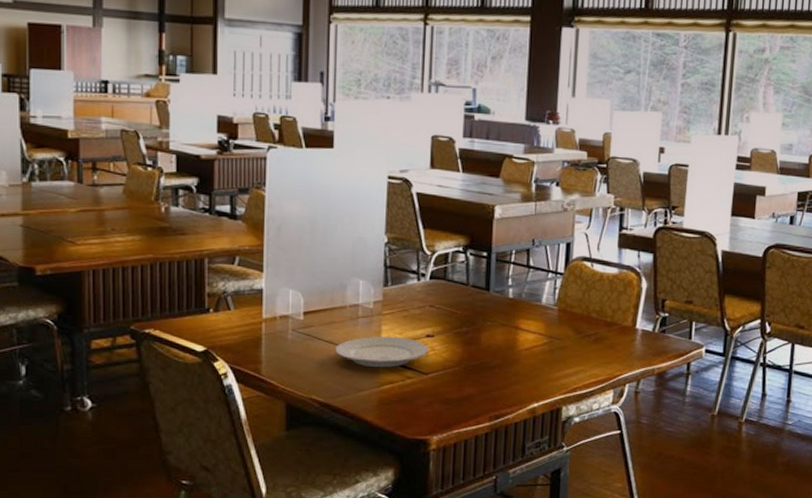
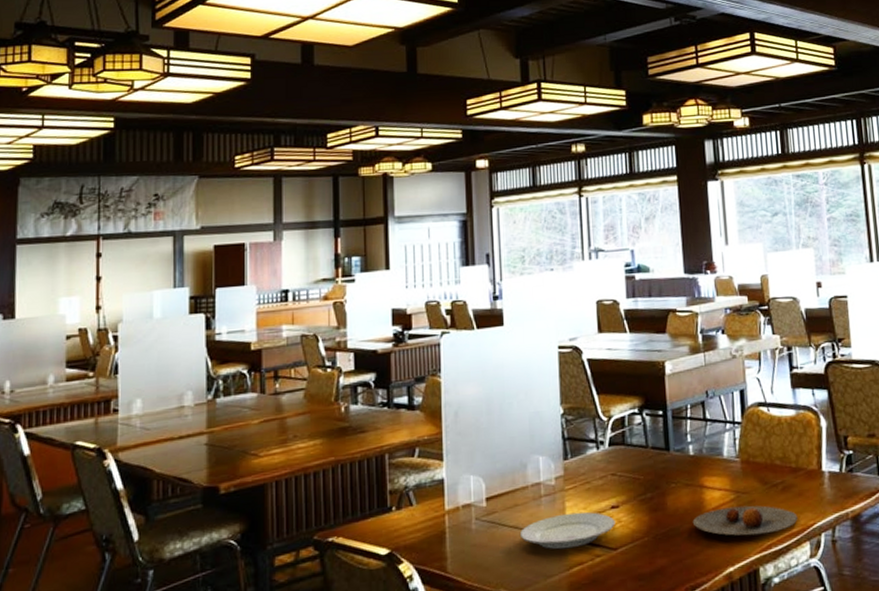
plate: none [503,350,606,378] -> present [692,505,798,536]

